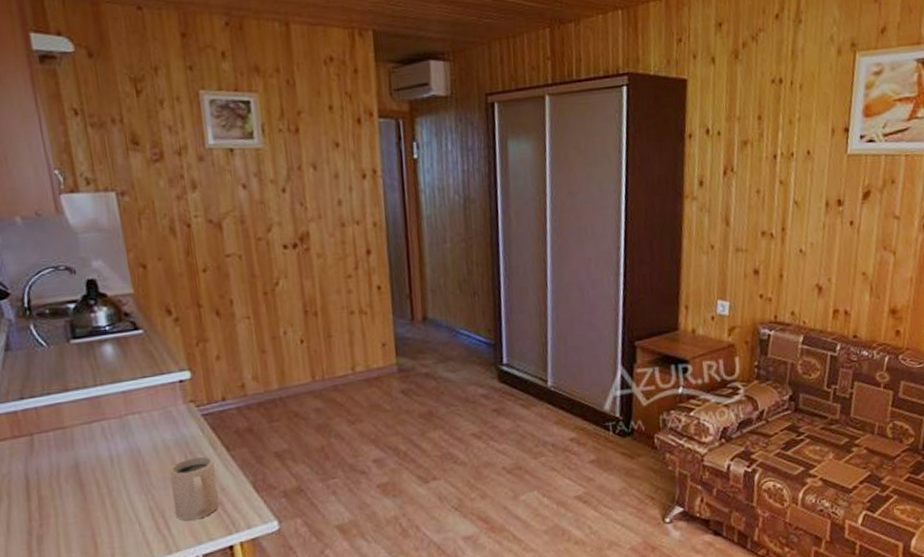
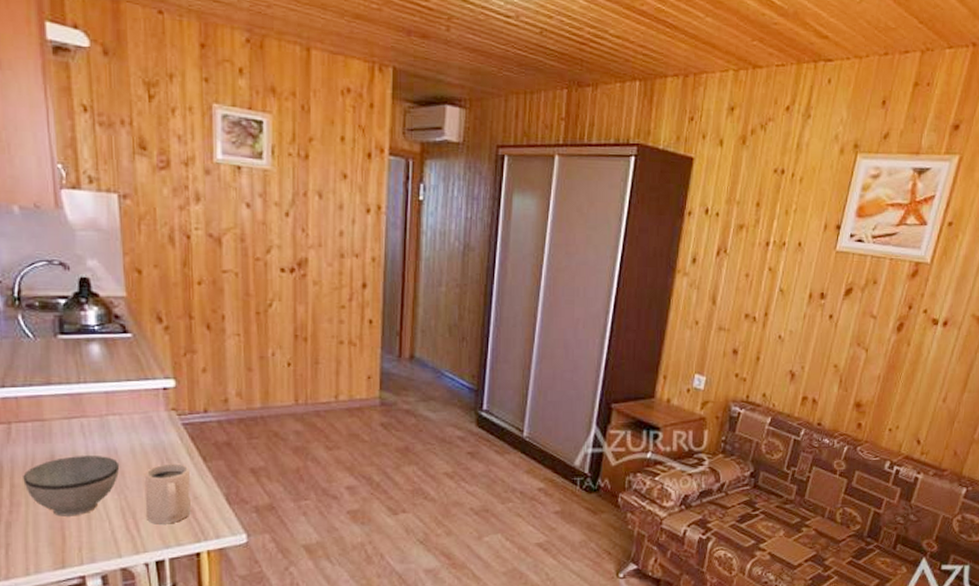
bowl: none [49,457,144,524] -> present [23,456,120,517]

